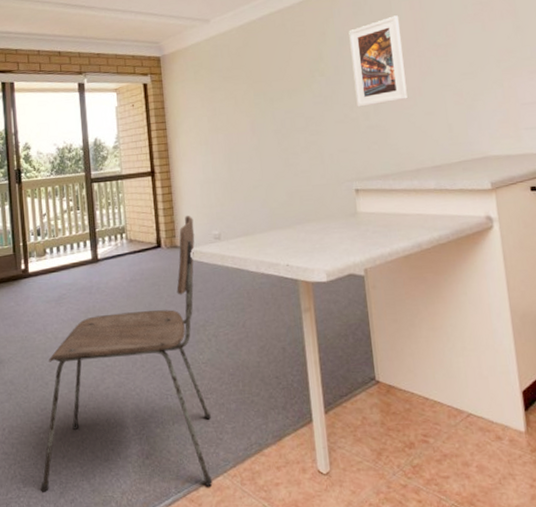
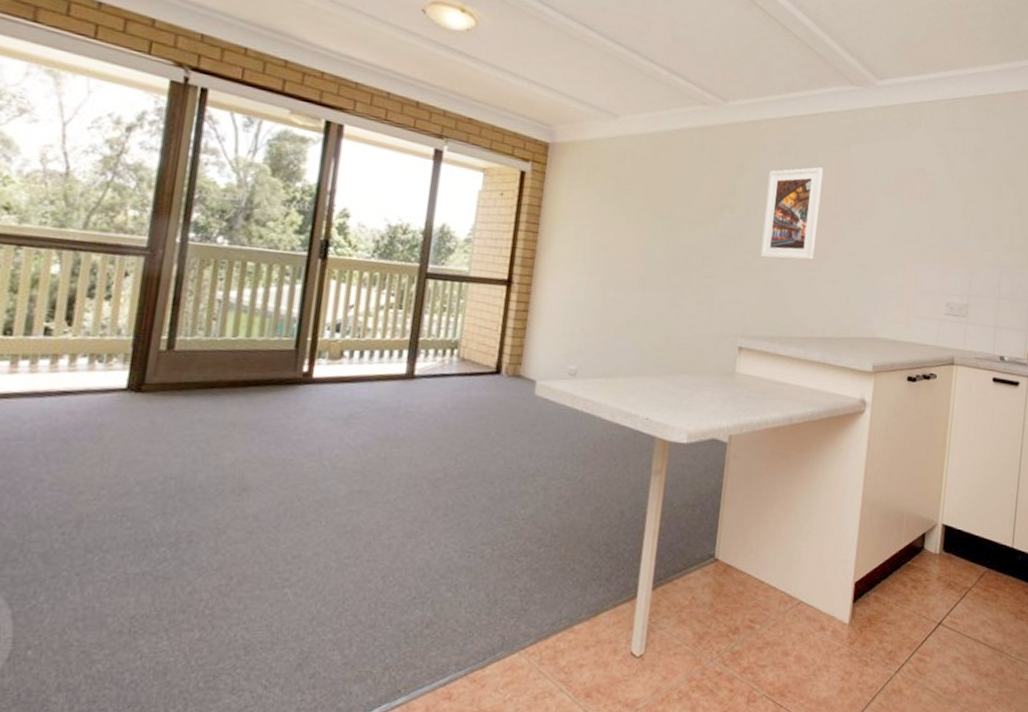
dining chair: present [41,216,213,492] -> none [270,342,548,665]

